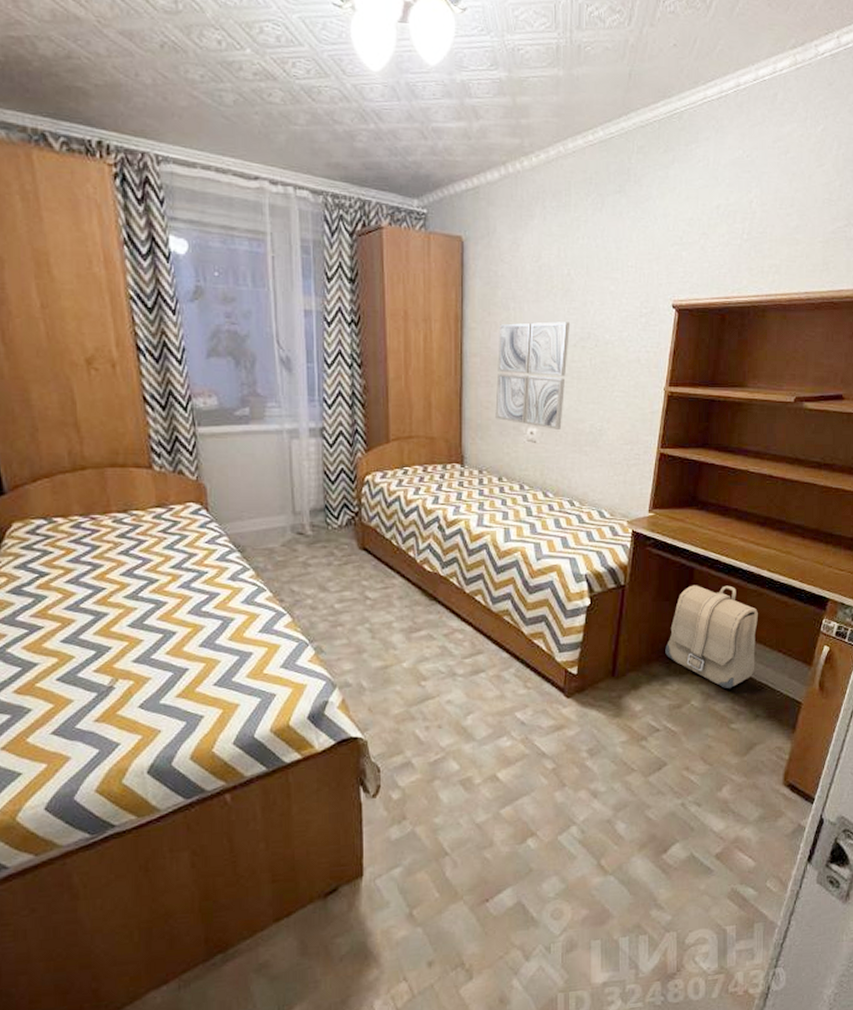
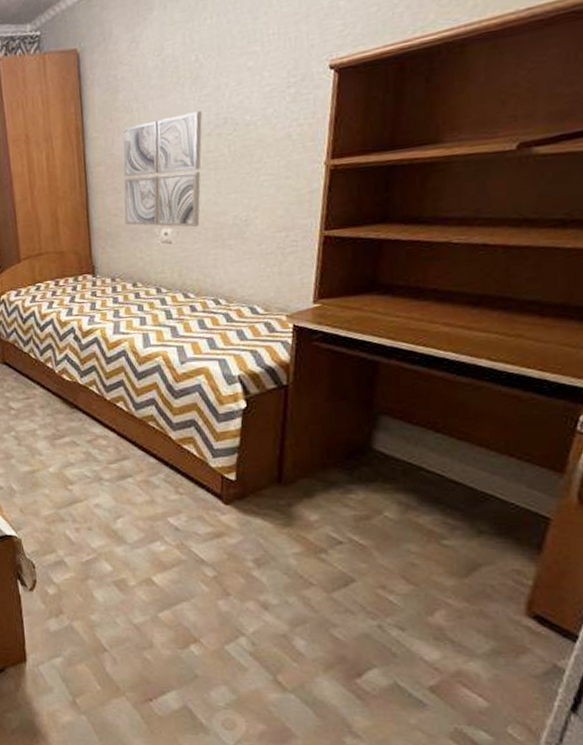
backpack: present [665,585,758,689] -> none [345,379,476,500]

